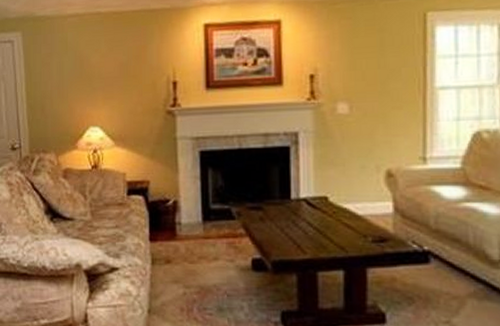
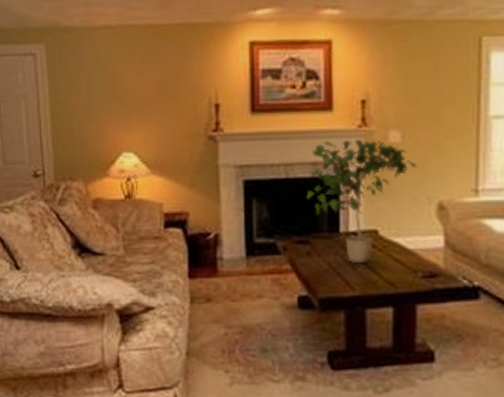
potted plant: none [258,111,365,229] -> present [306,139,417,264]

